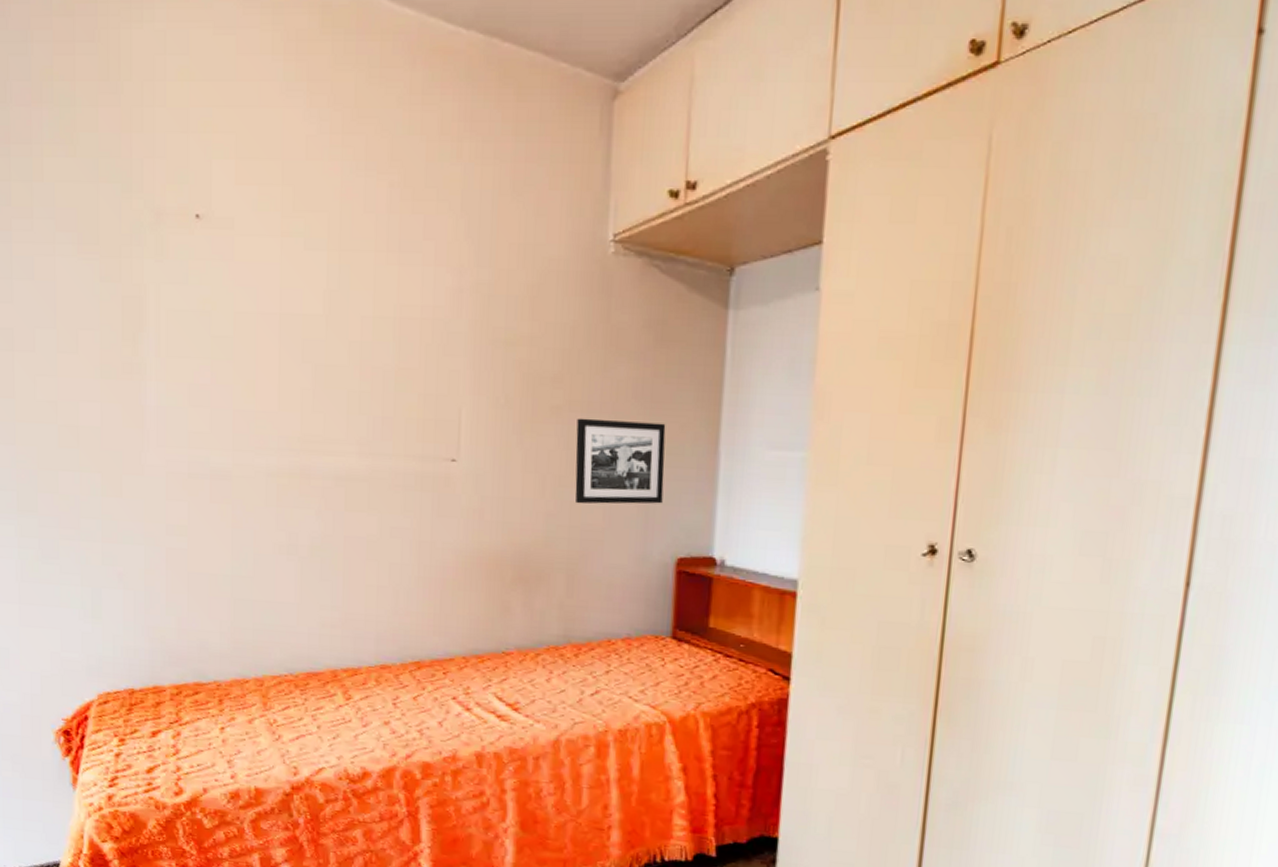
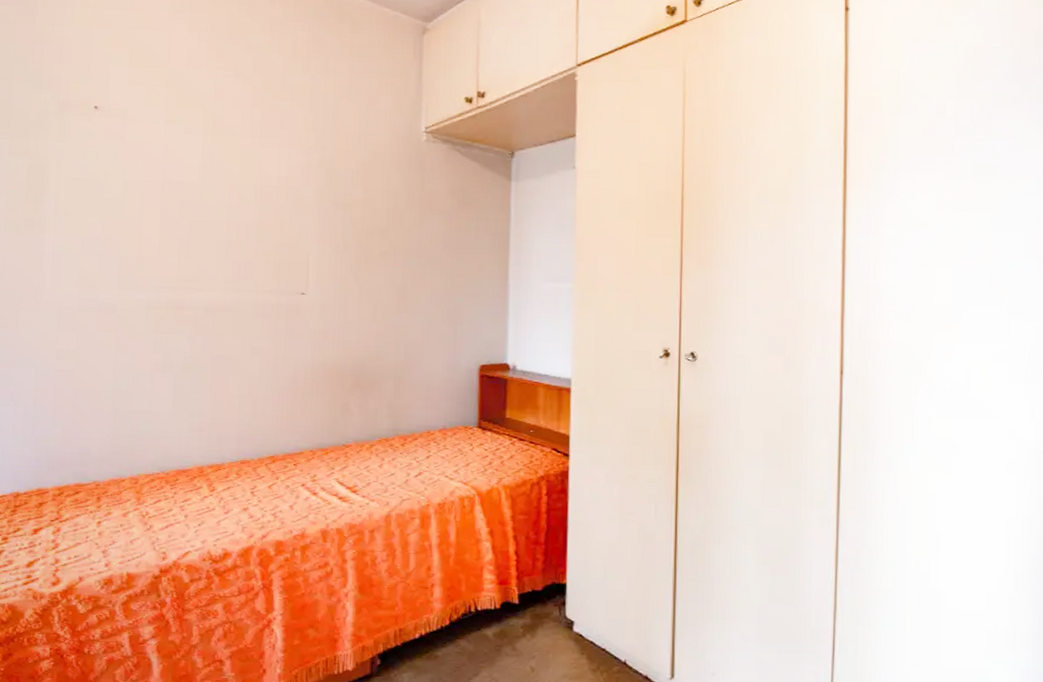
picture frame: present [574,418,666,504] -> none [399,260,468,326]

